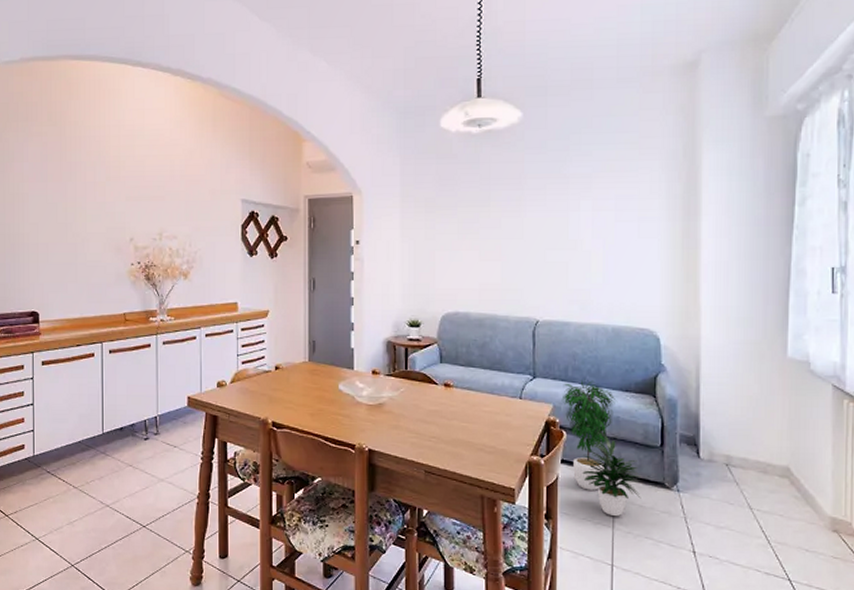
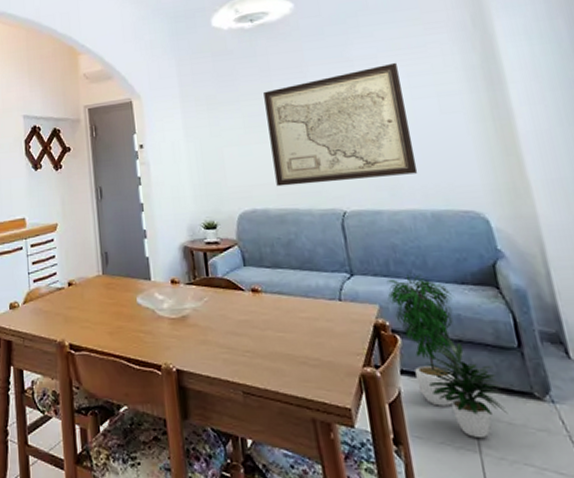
wall art: none [480,184,609,293] -> present [263,62,418,187]

